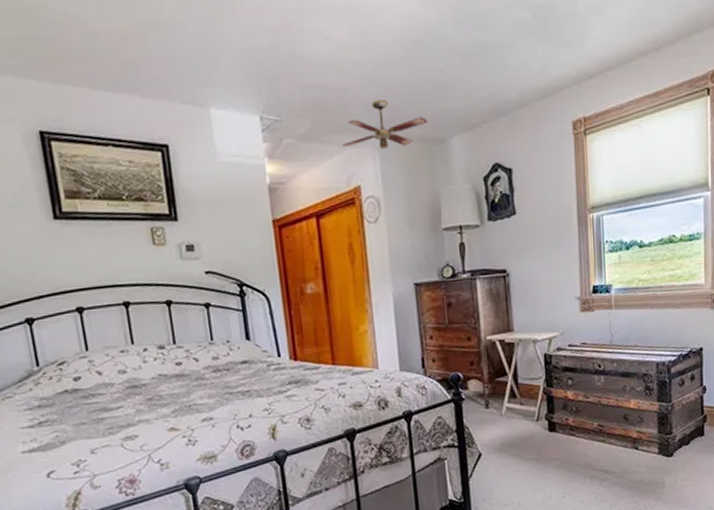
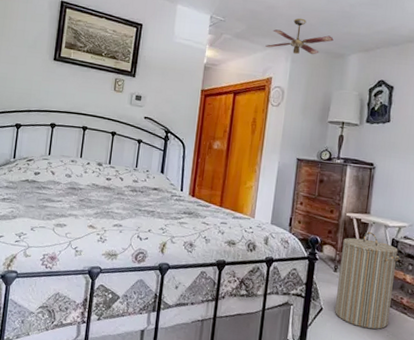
laundry hamper: none [489,351,558,464] -> present [334,231,401,330]

